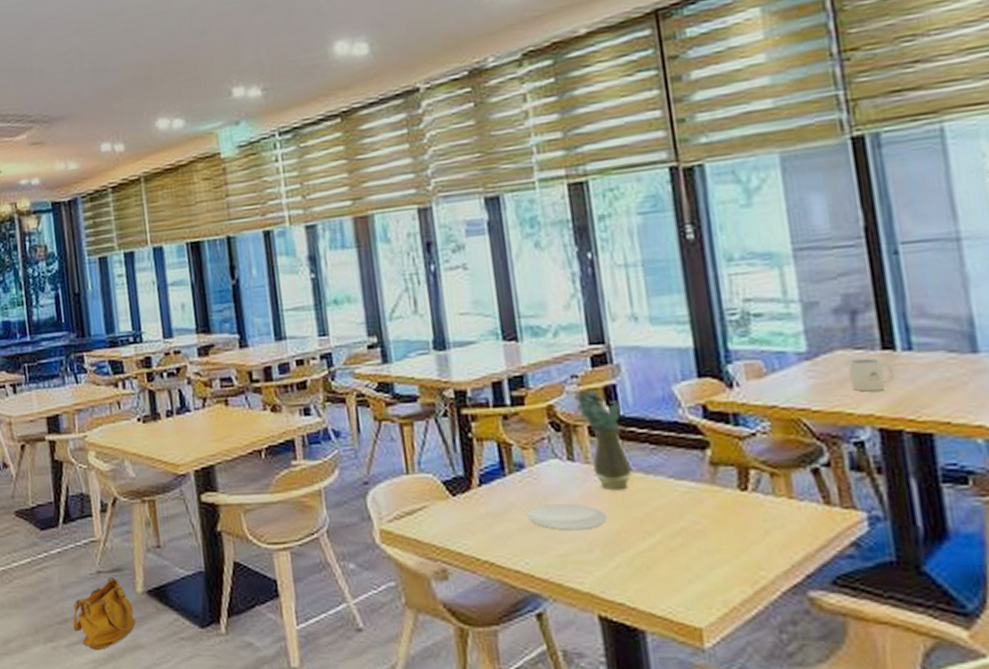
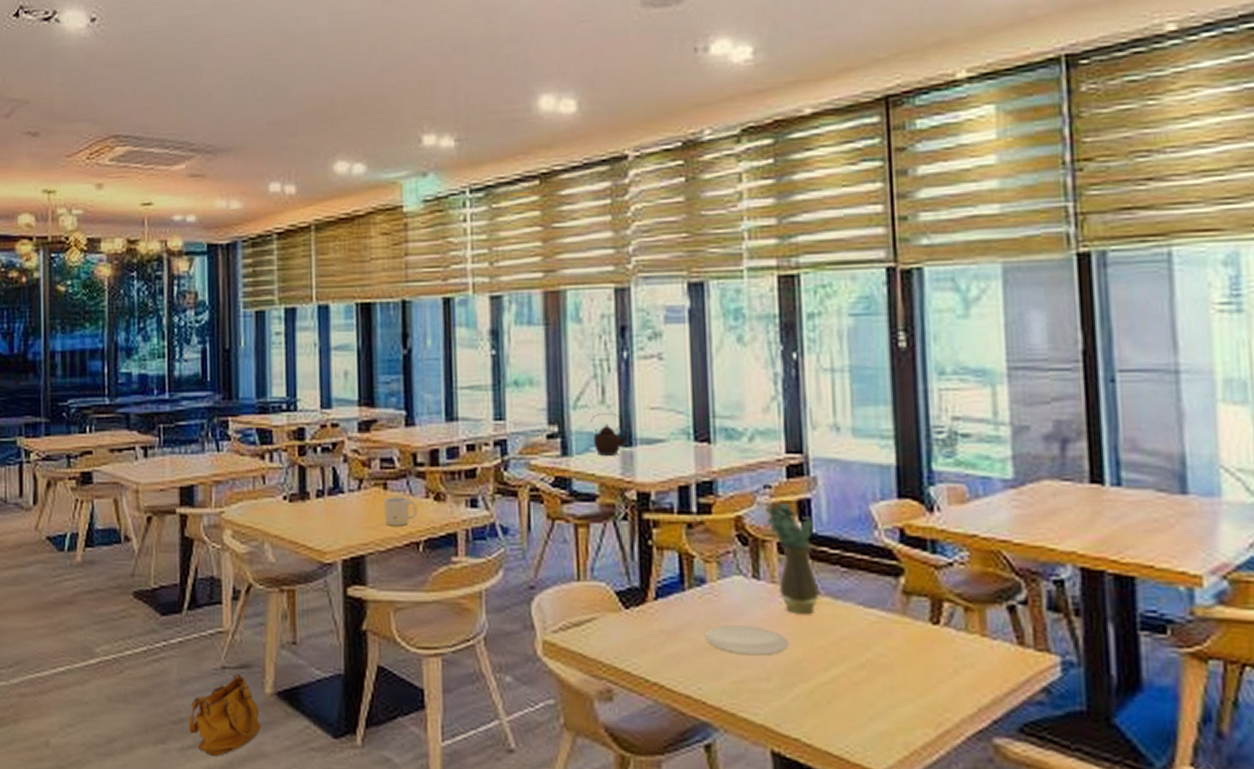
mug: none [226,411,257,438] -> present [384,497,417,526]
teapot: none [406,321,443,360] -> present [590,413,629,456]
mug: present [848,358,895,392] -> none [1054,490,1102,527]

